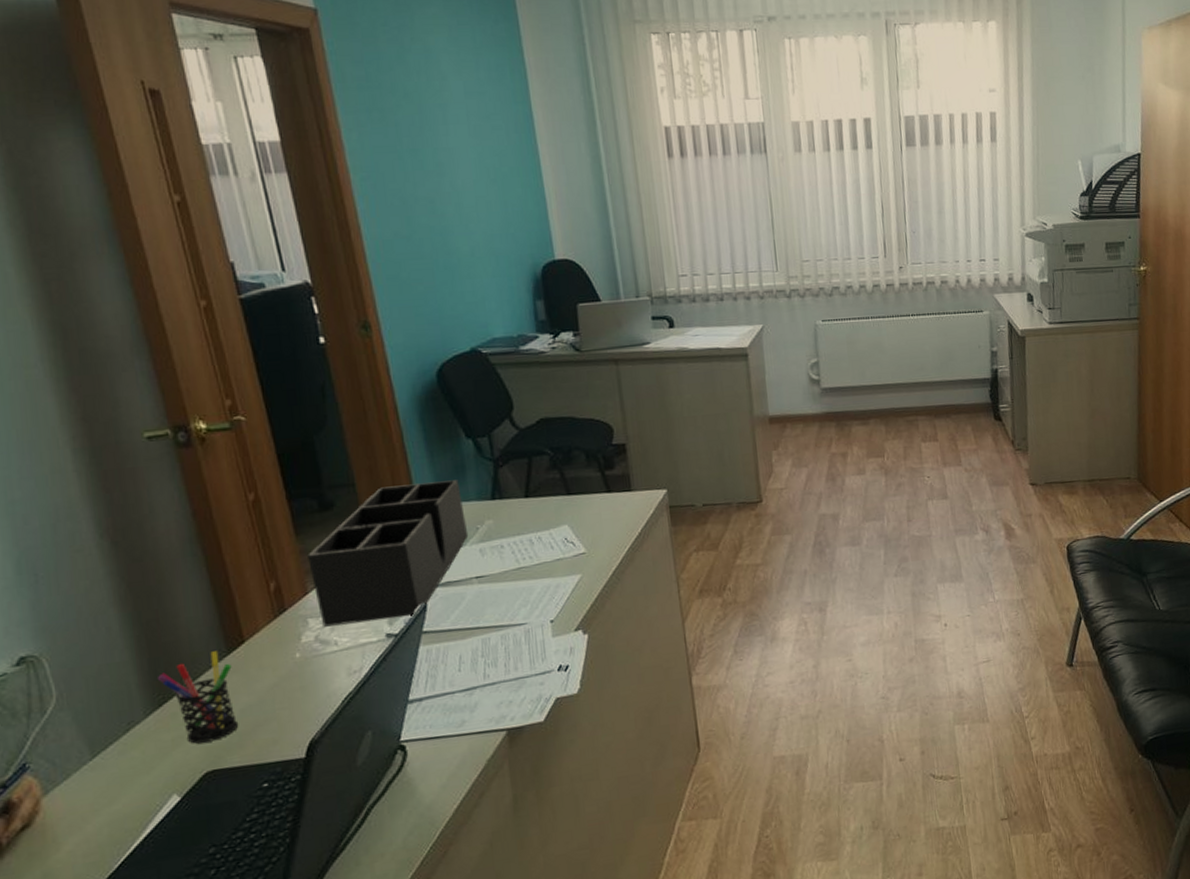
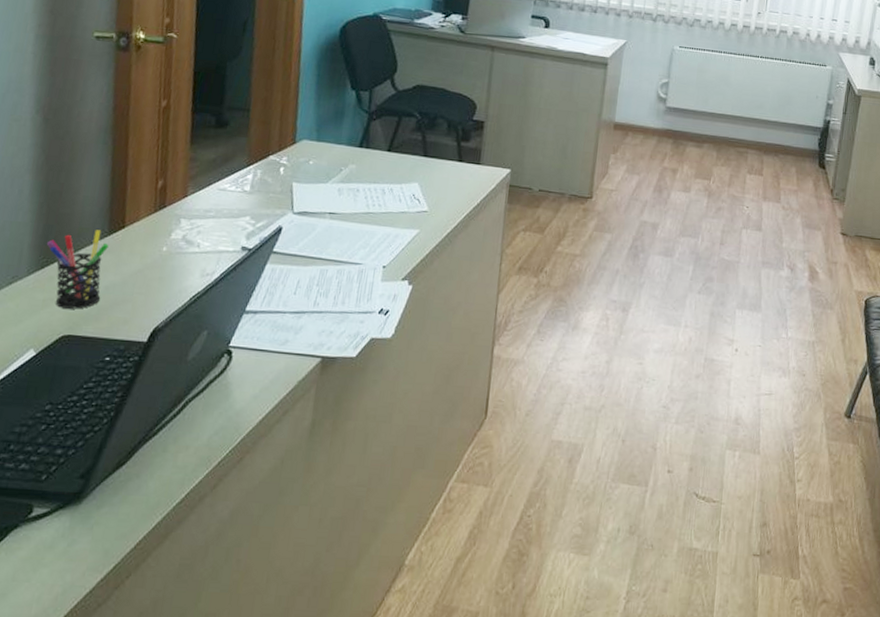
desk organizer: present [308,480,469,627] -> none [192,117,336,236]

